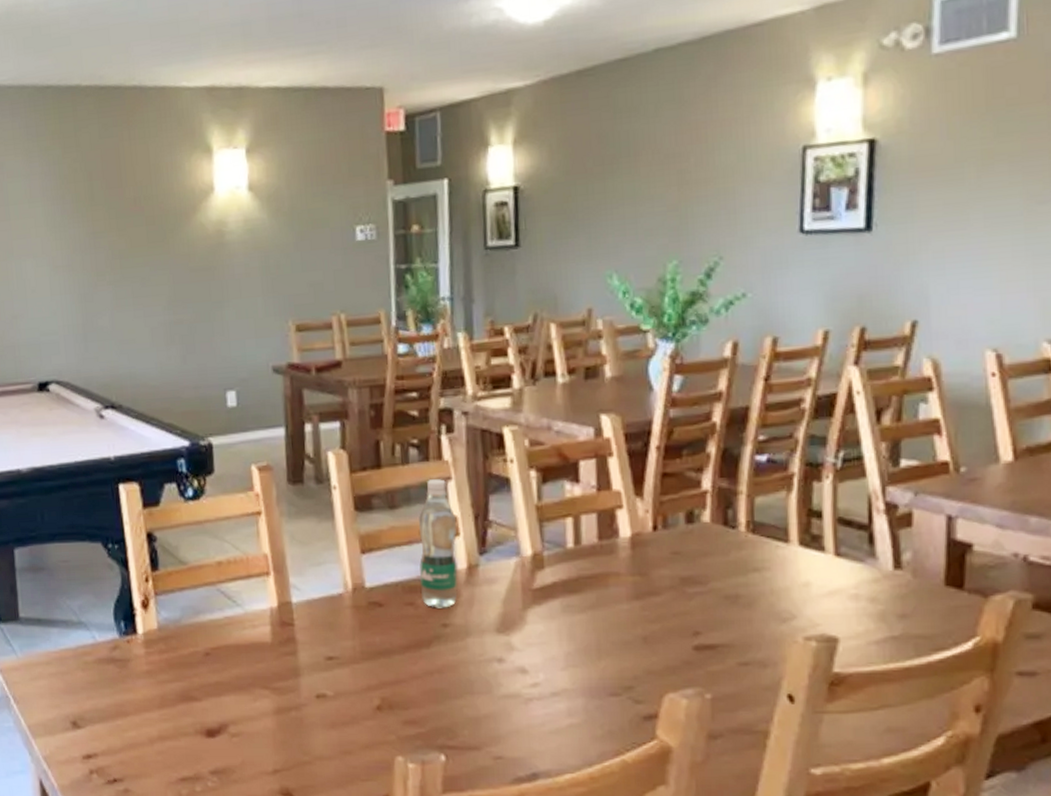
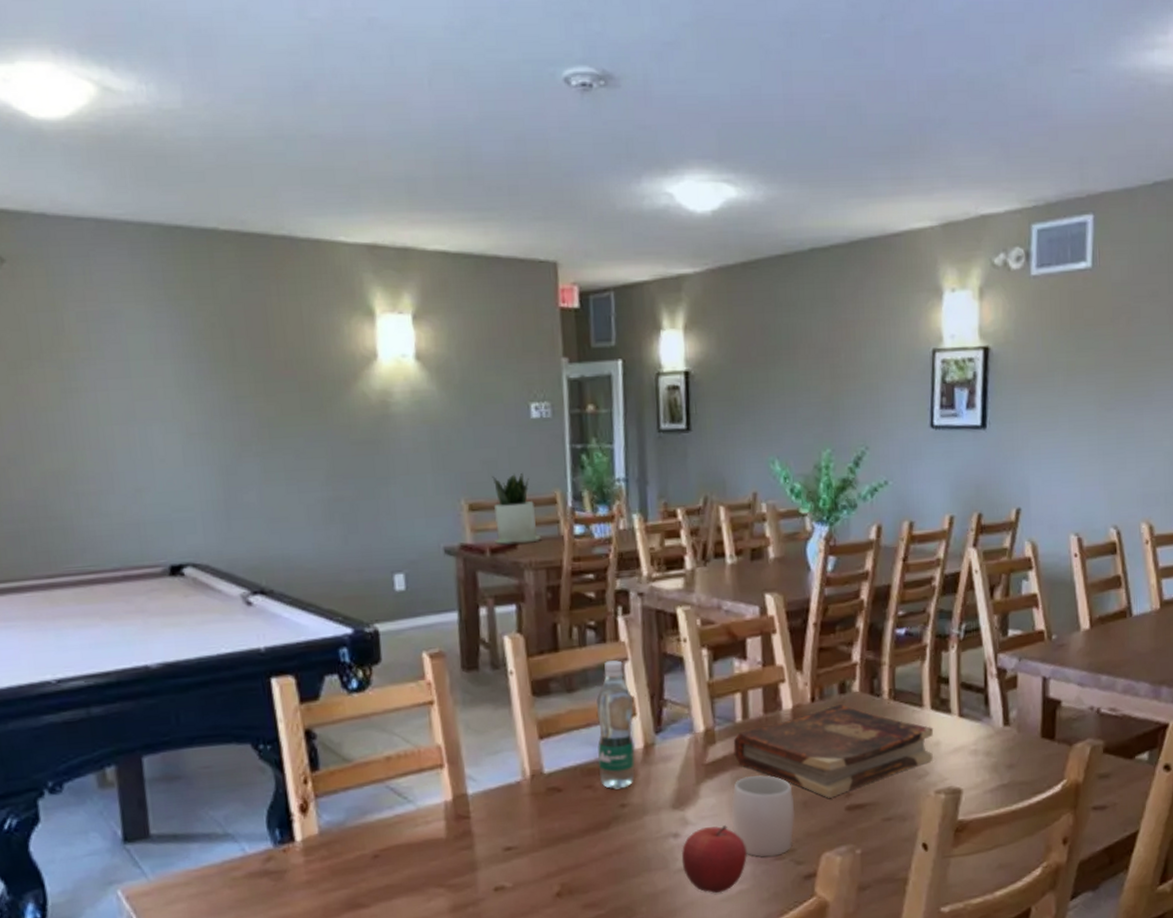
planter: none [318,294,365,365] -> present [492,473,541,546]
fruit: none [506,653,578,725] -> present [681,824,747,893]
mug: none [560,605,634,692] -> present [730,775,795,857]
book: none [563,534,803,635] -> present [733,703,934,798]

